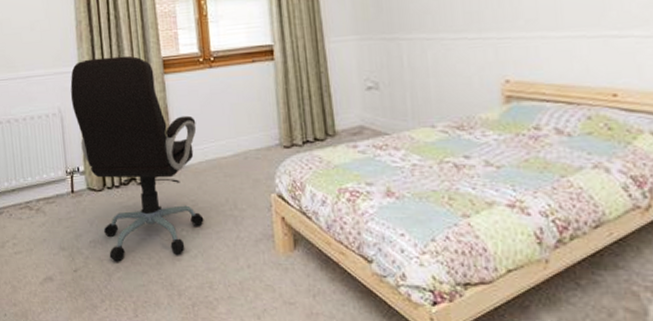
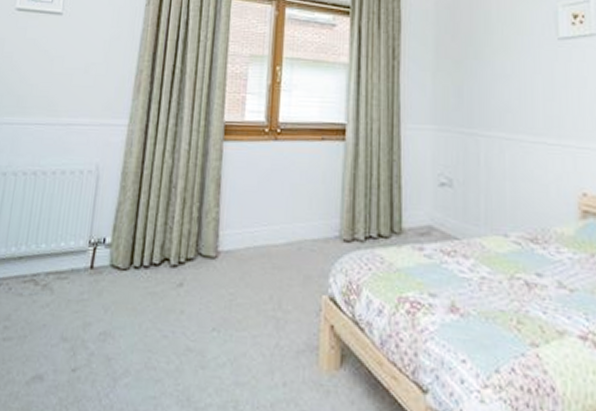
office chair: present [70,55,204,262] -> none [113,113,250,364]

